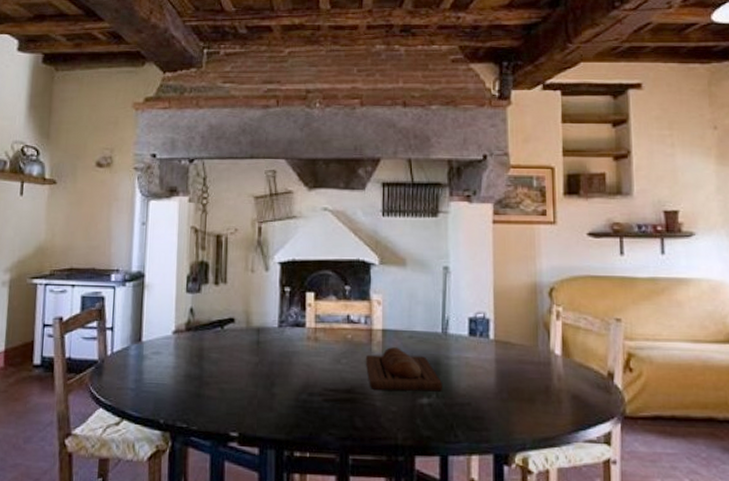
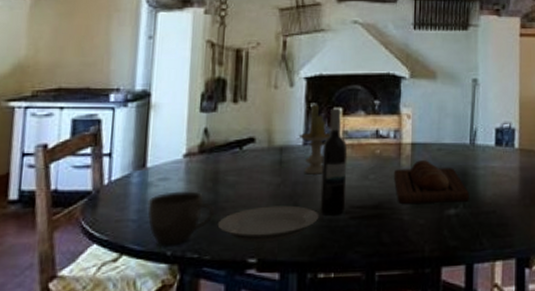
cup: none [143,365,200,415] -> present [147,191,214,246]
plate: none [203,383,295,417] -> present [217,205,319,242]
candle: none [275,288,304,356] -> present [300,104,331,175]
wine bottle: none [295,292,320,397] -> present [320,108,348,215]

